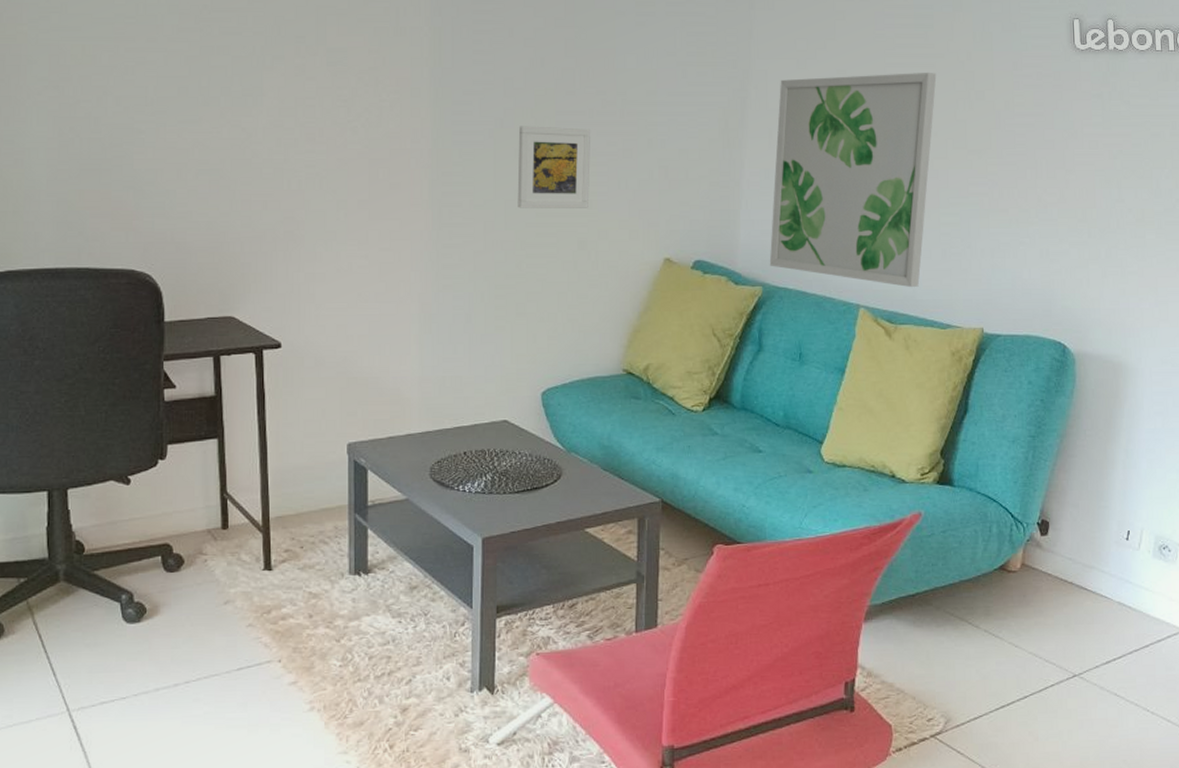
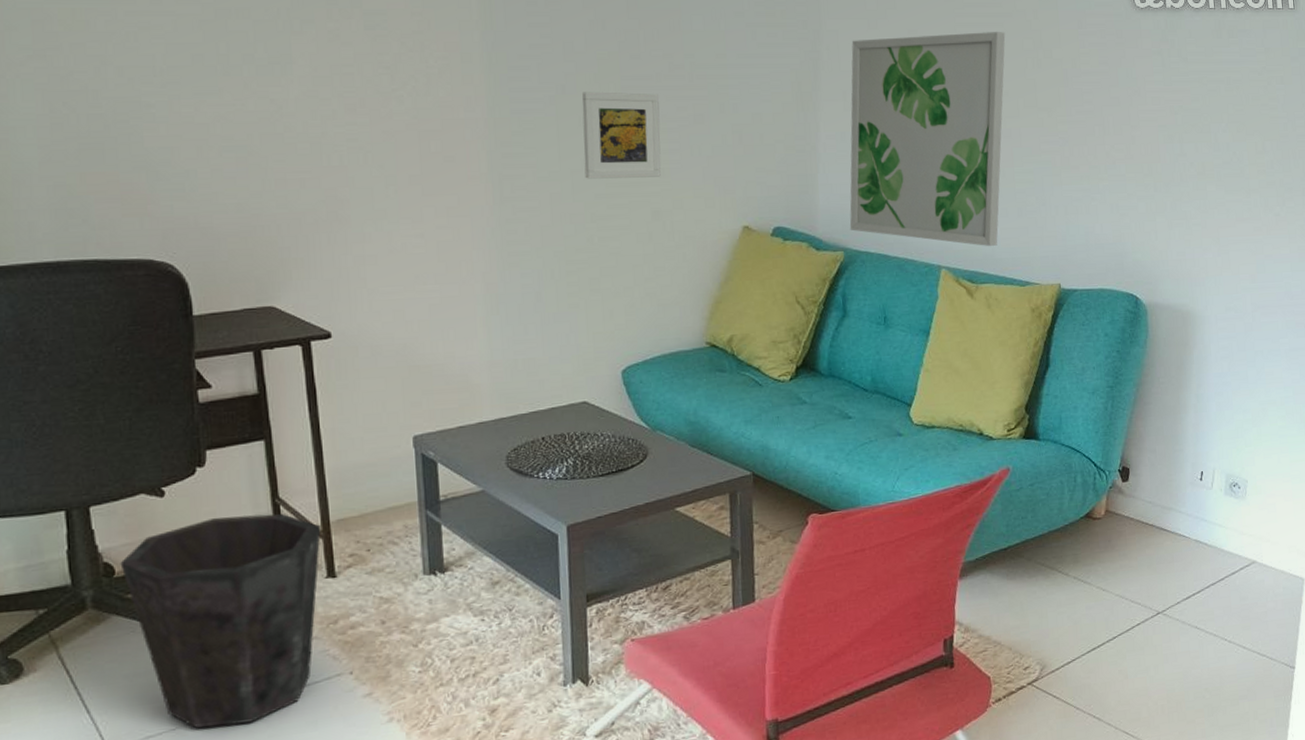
waste bin: none [89,506,261,700] -> present [120,513,321,729]

